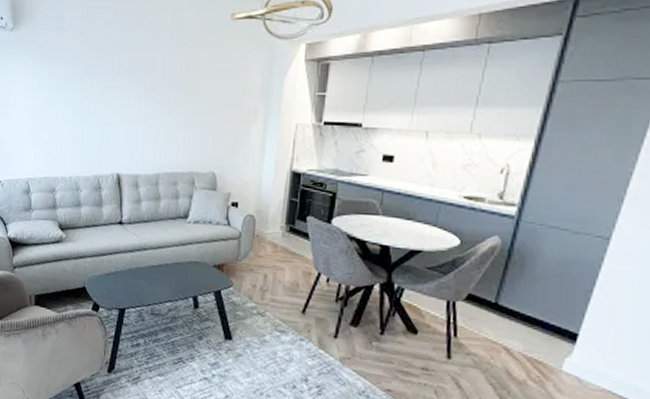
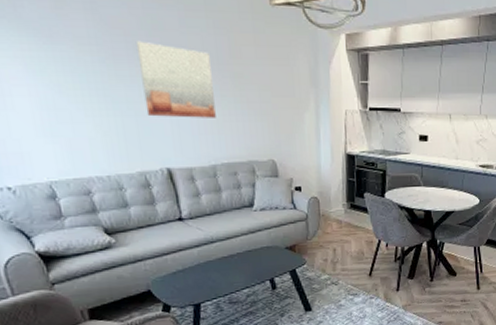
wall art: none [108,58,169,128] -> present [135,40,216,118]

